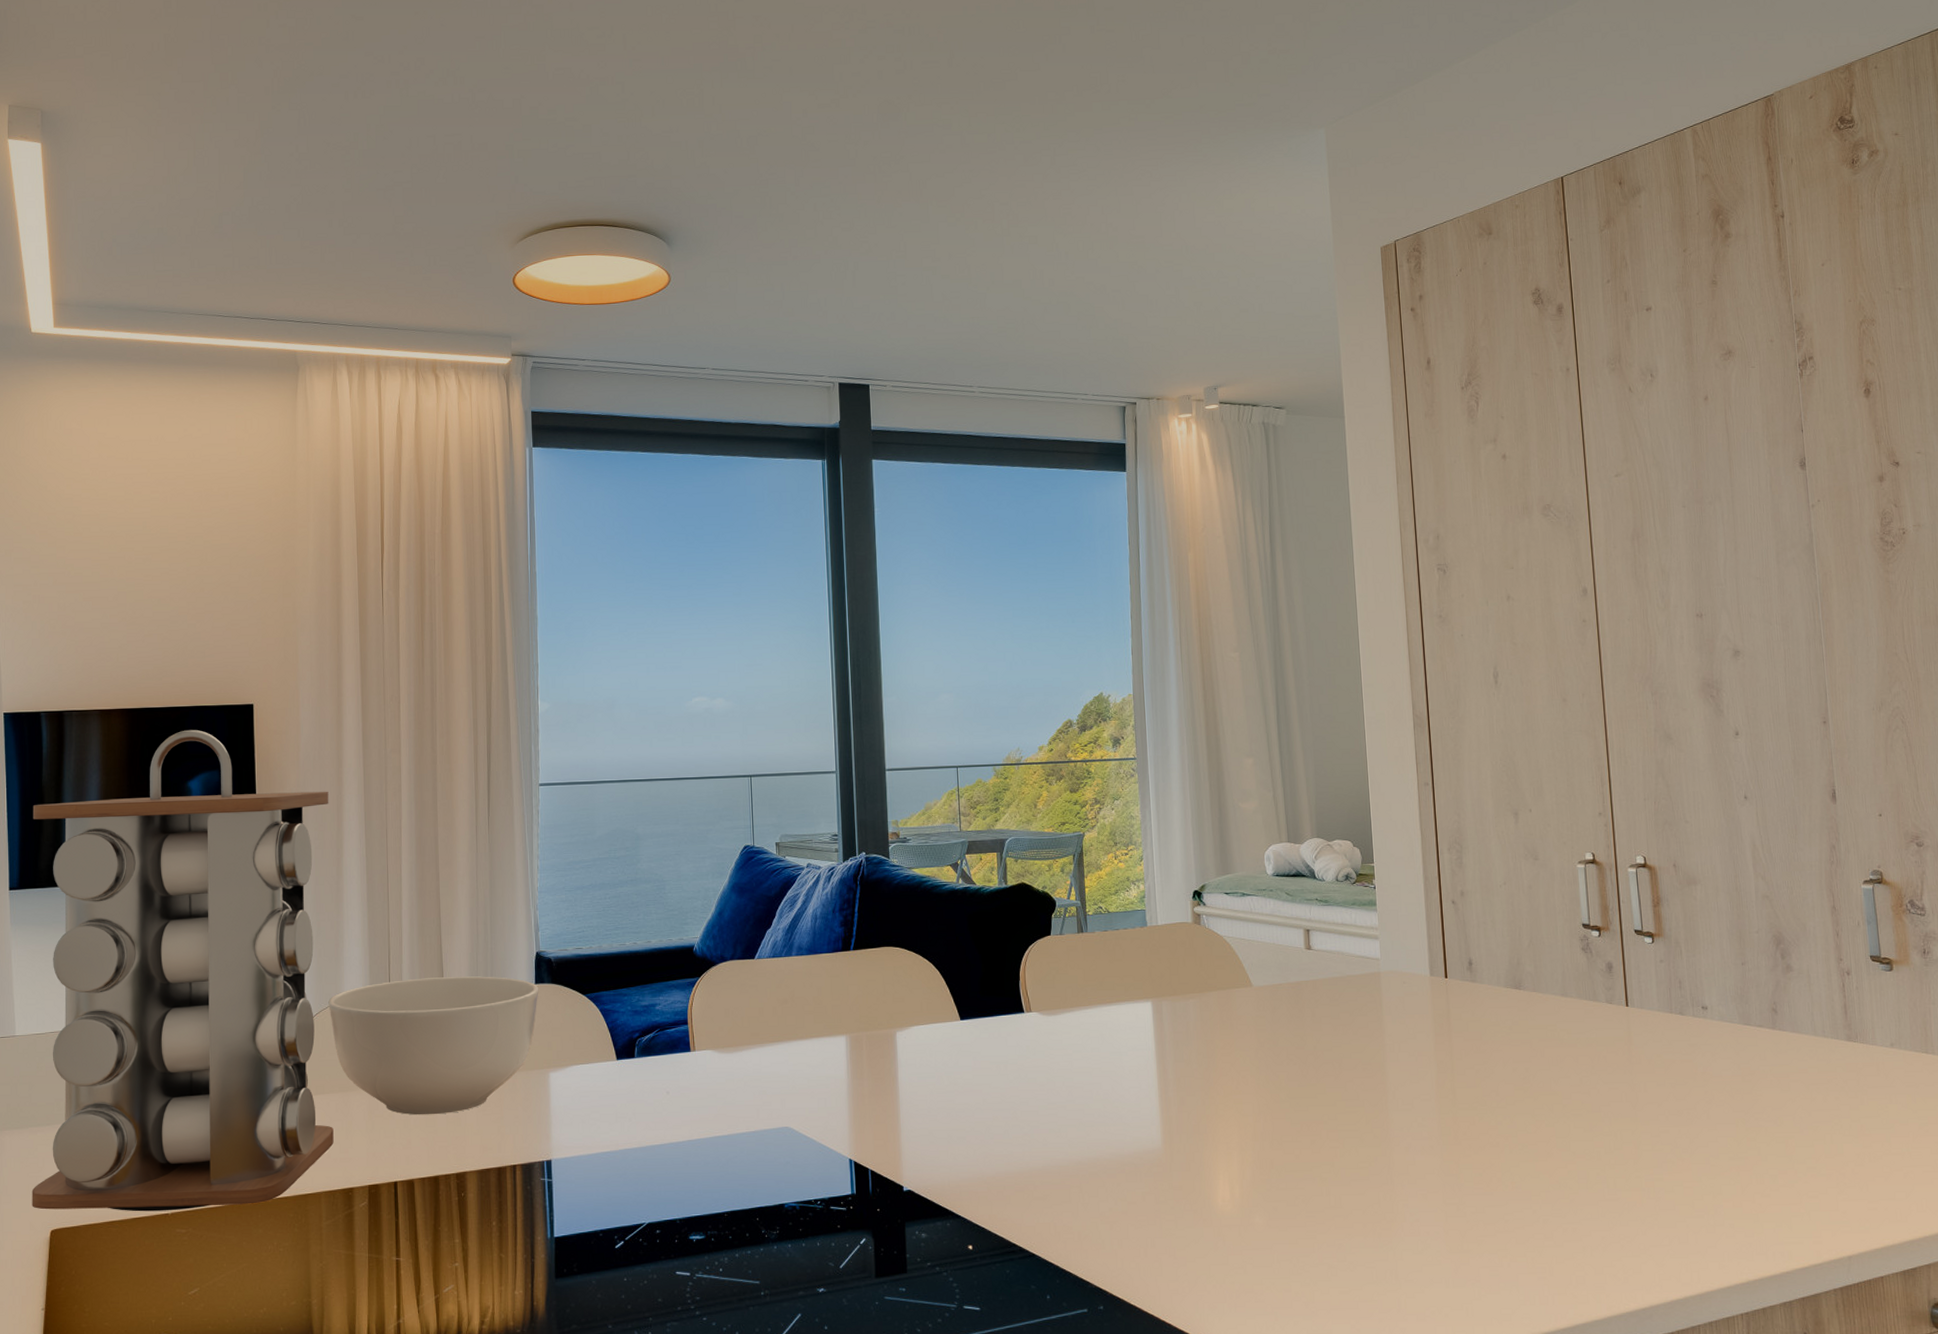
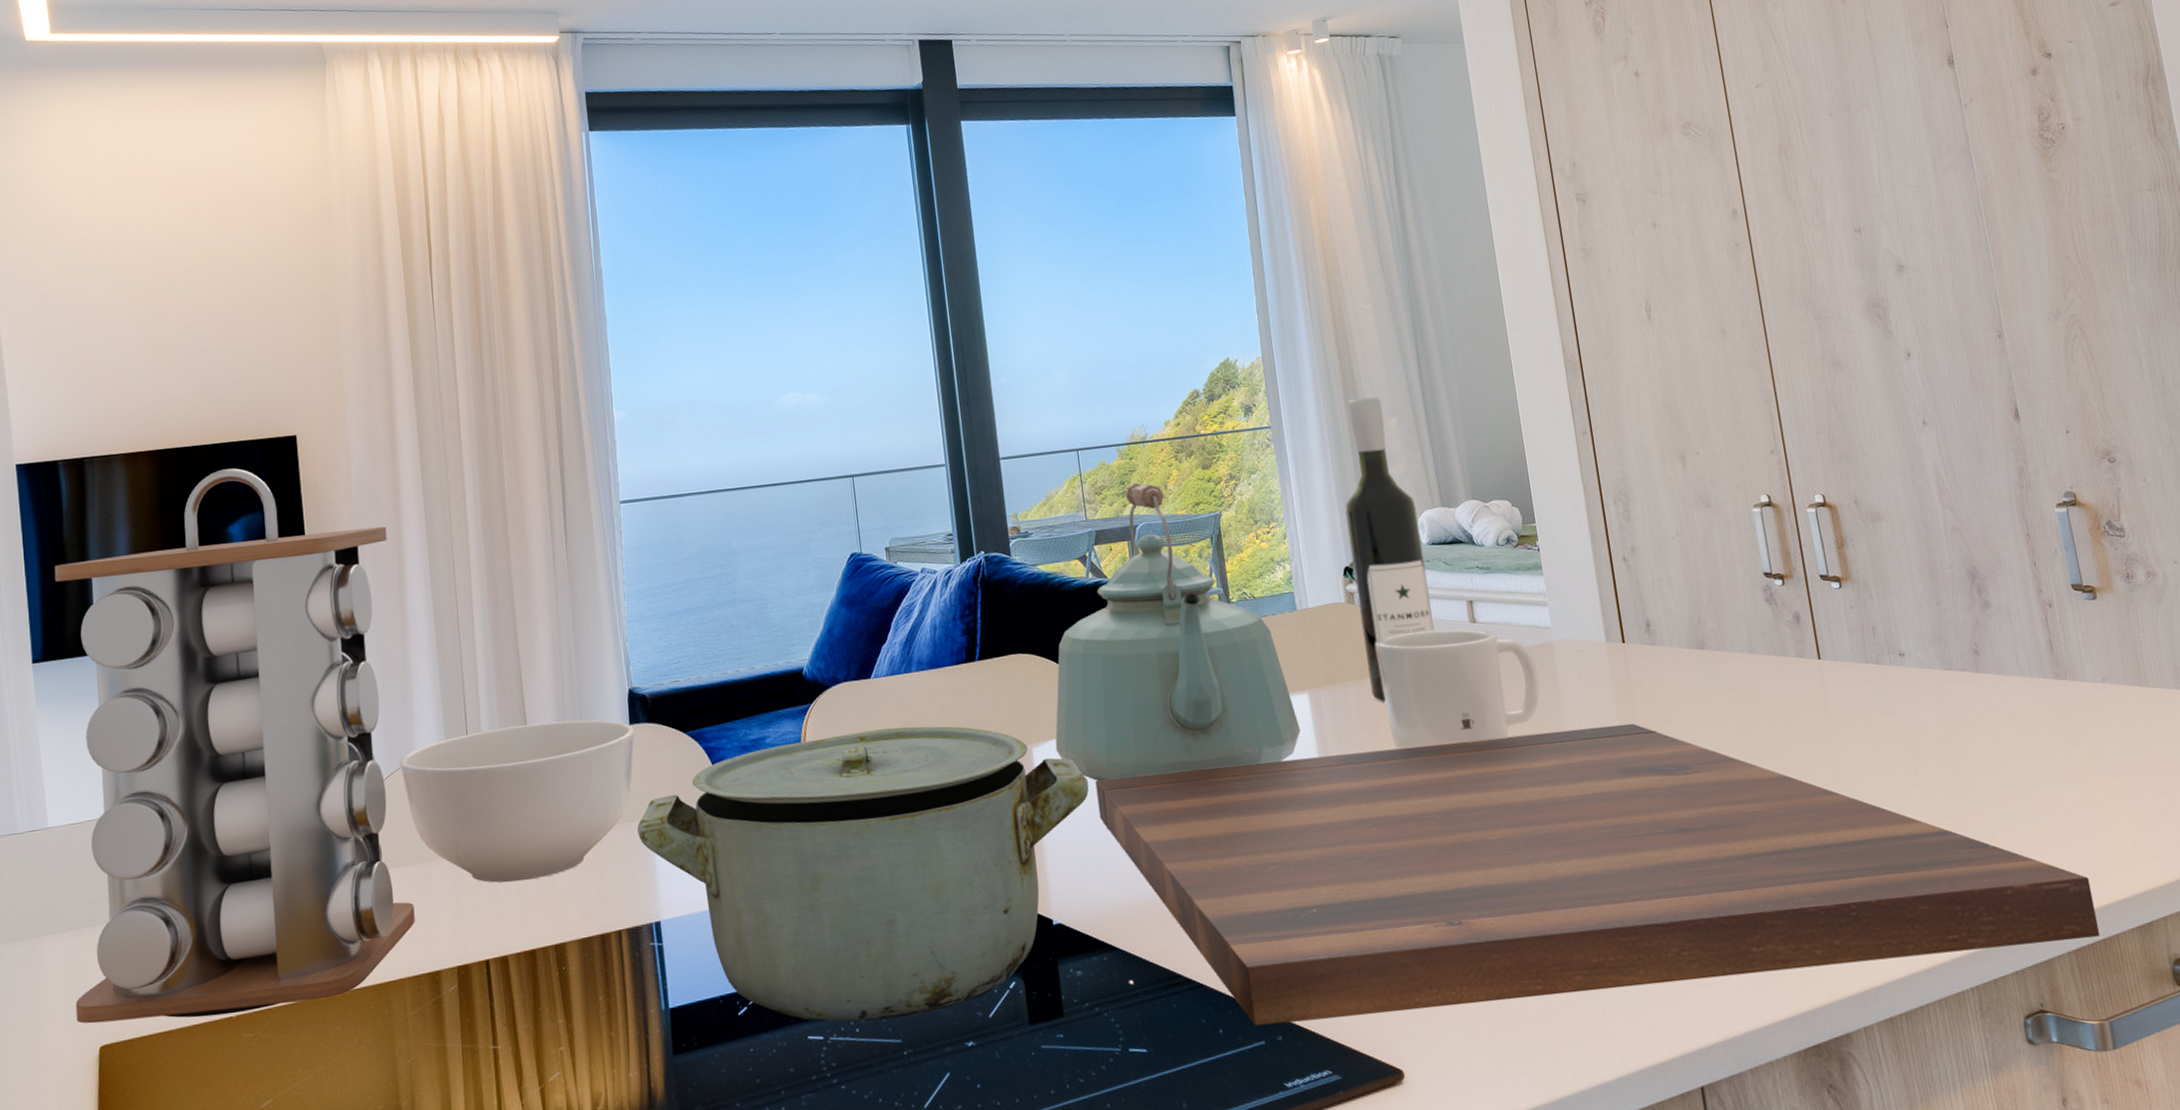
cooking pot: none [536,1004,945,1263] -> present [637,726,1089,1023]
kettle: none [917,801,1142,1066] -> present [1055,483,1301,781]
cutting board: none [951,1051,1866,1295] -> present [1095,723,2100,1026]
bottle: none [1198,738,1273,1015] -> present [1345,397,1435,702]
mug: none [1216,953,1365,1059] -> present [1375,629,1540,750]

